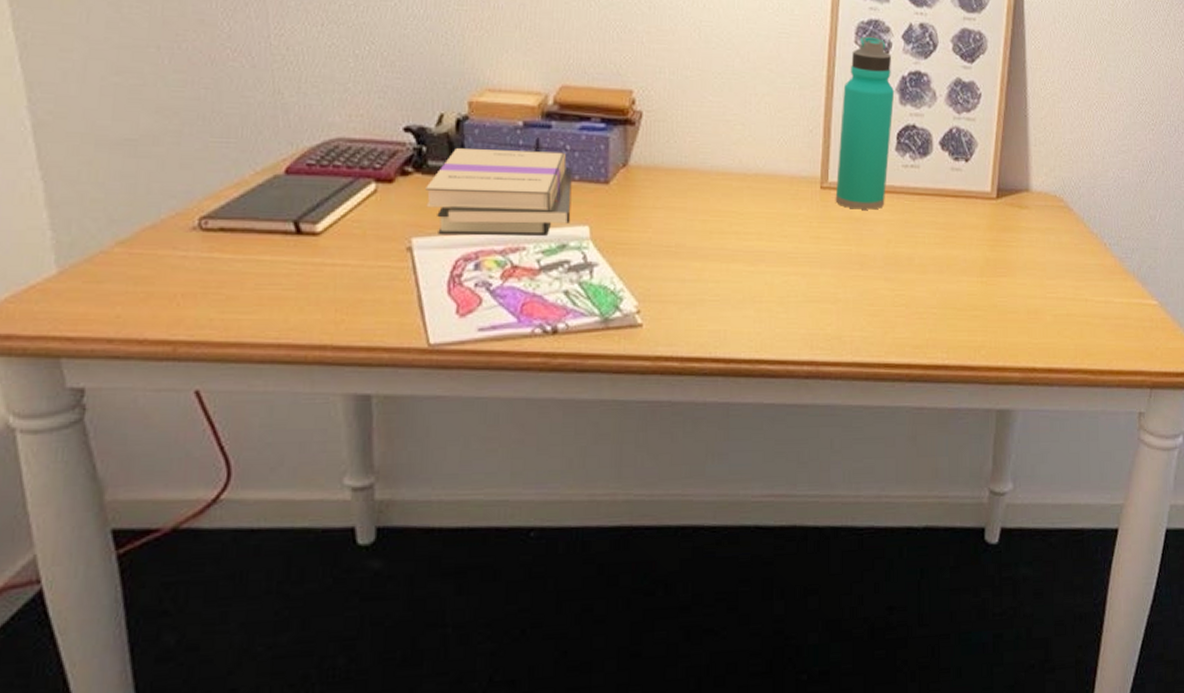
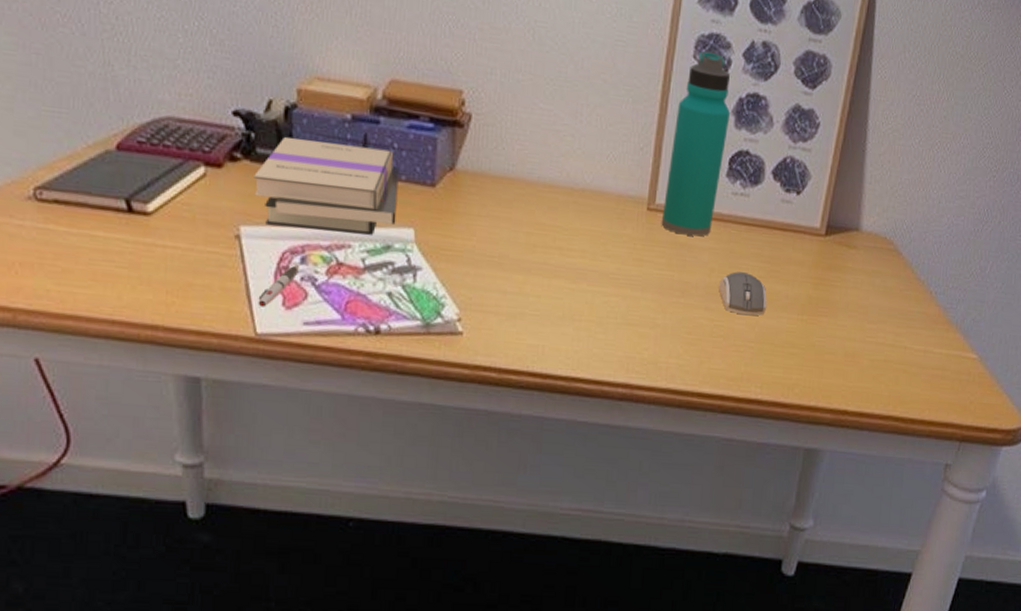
pen: none [431,272,474,317] -> present [258,265,300,307]
computer mouse: none [897,240,946,282] -> present [719,271,767,316]

